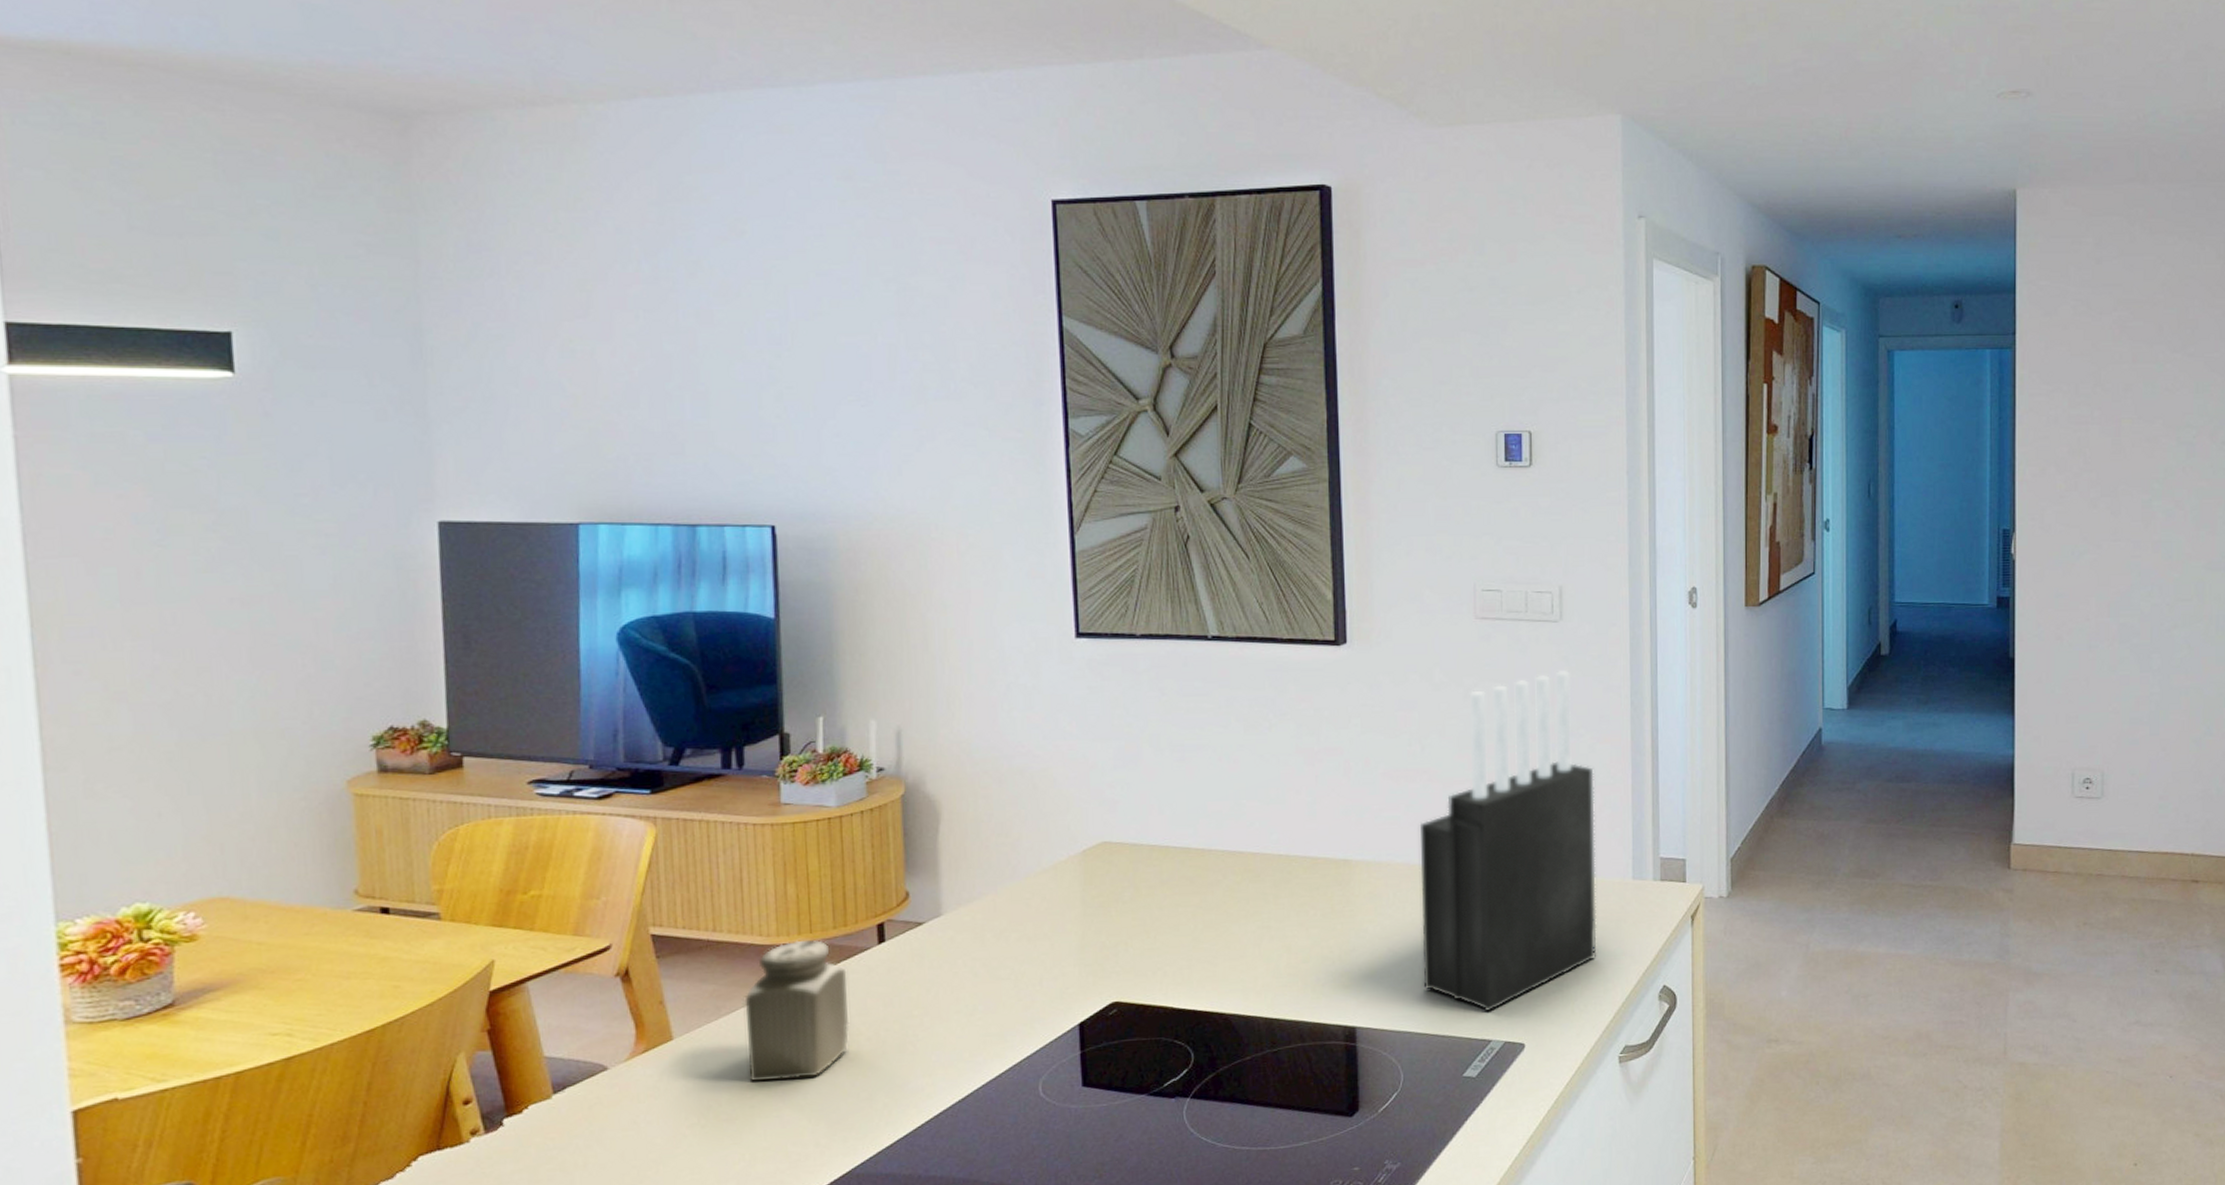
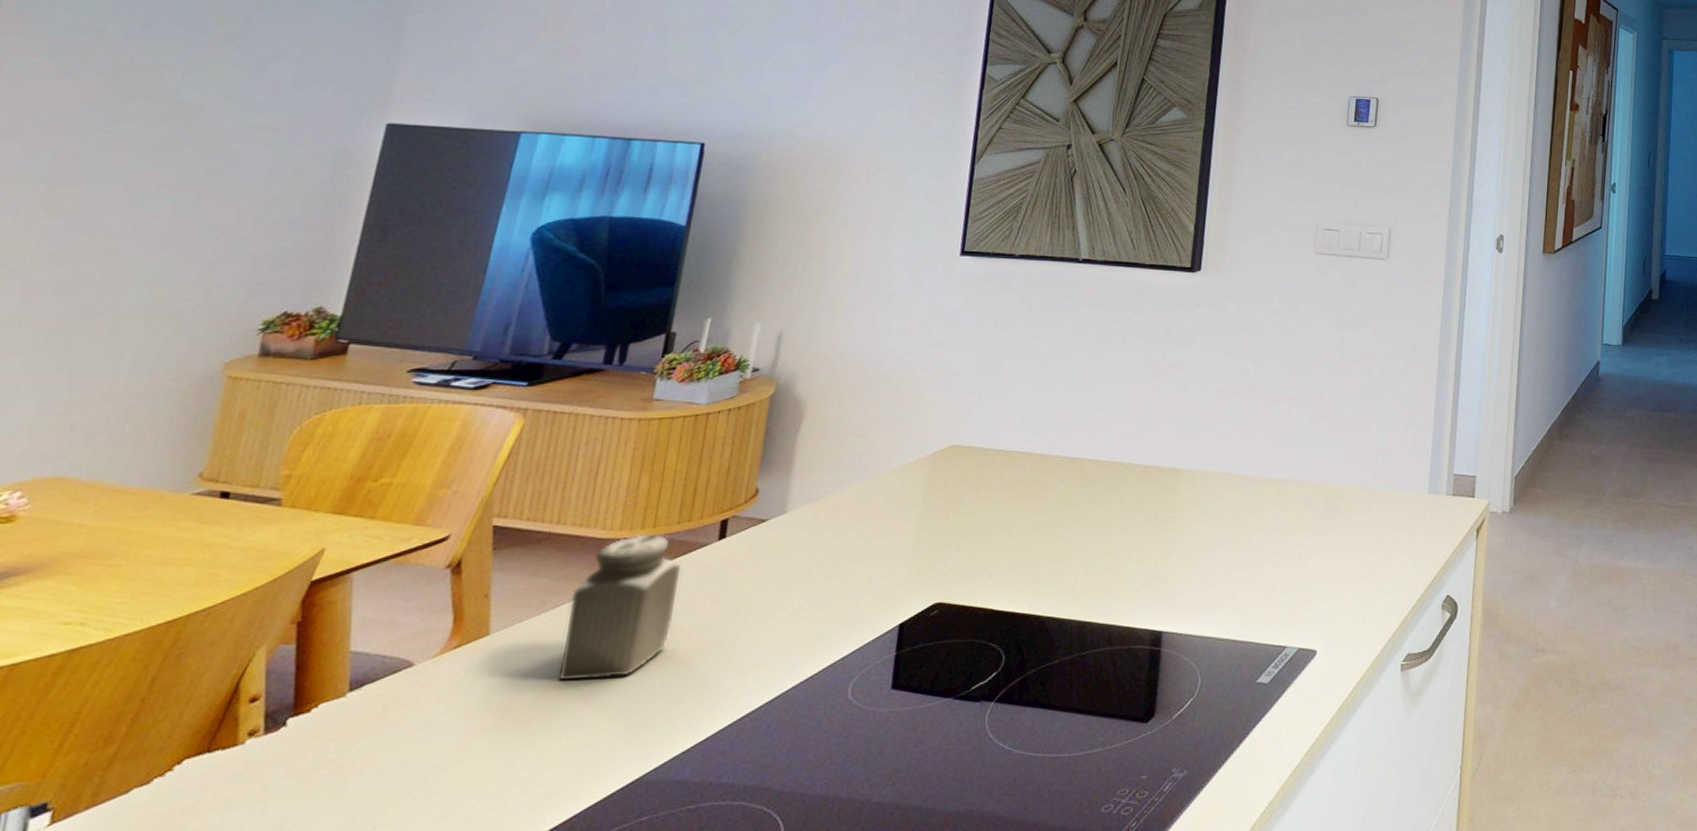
knife block: present [1419,671,1597,1012] -> none [1230,302,1404,619]

